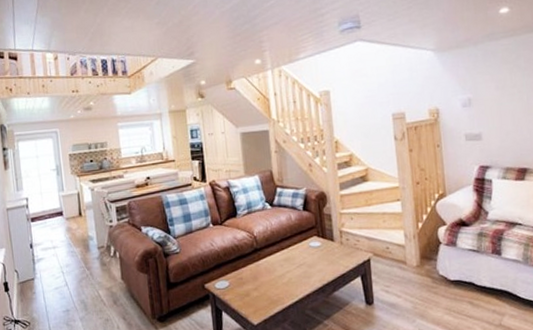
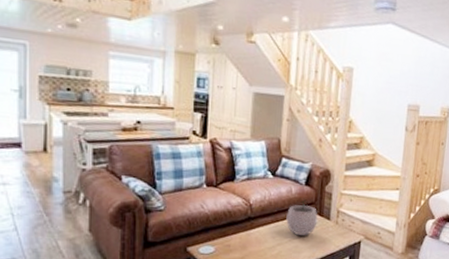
plant pot: none [290,223,322,261] -> present [286,198,318,236]

